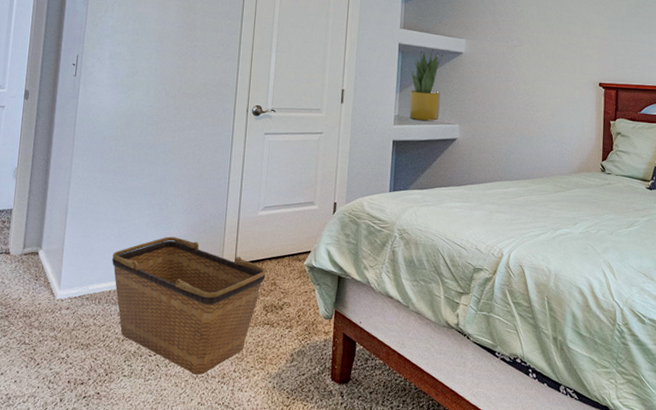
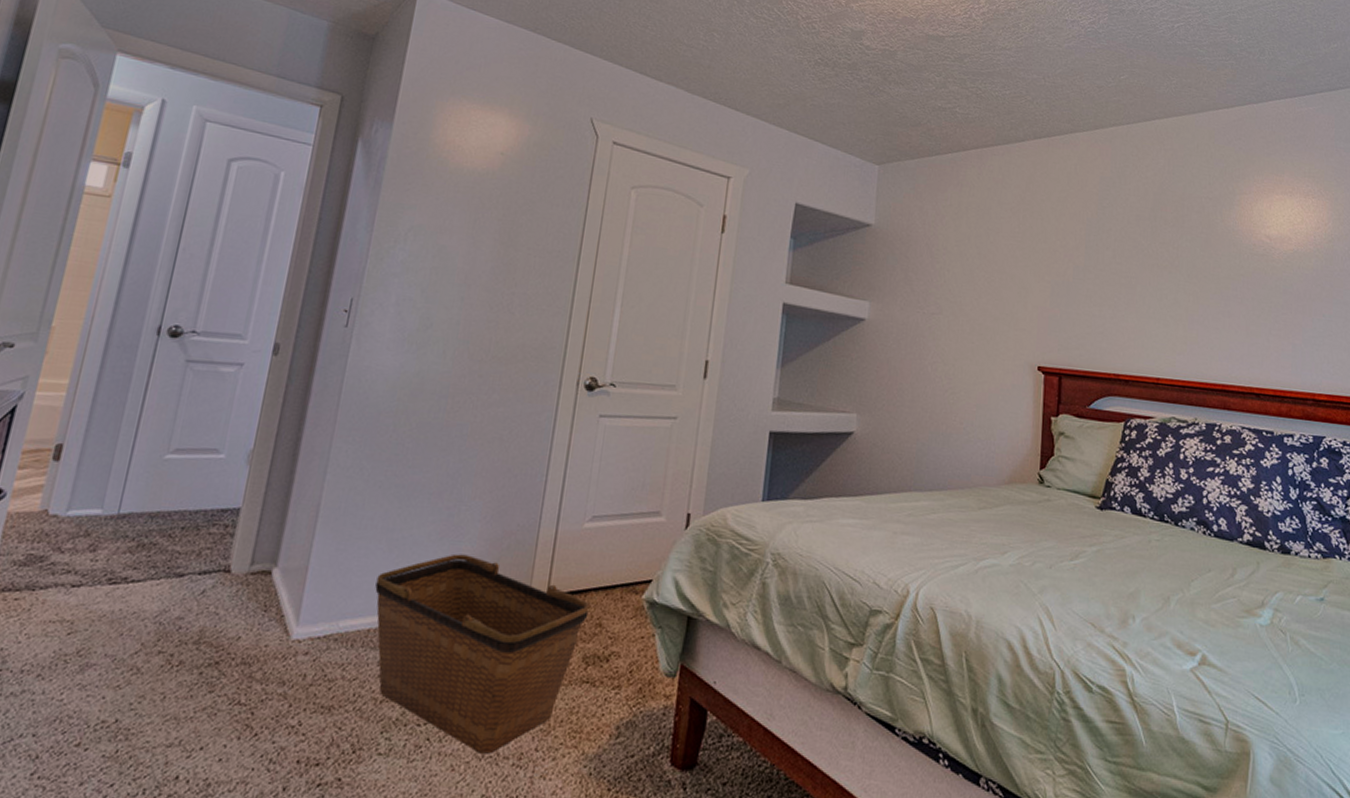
planter: present [409,51,443,122] -> none [793,315,839,408]

